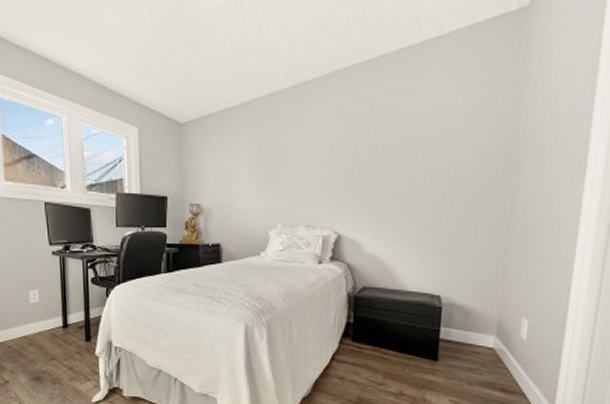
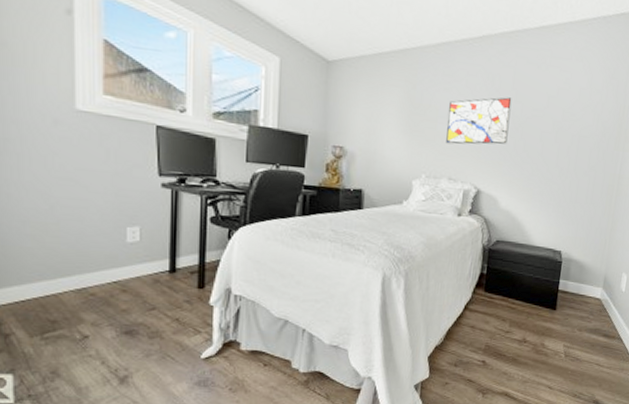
wall art: none [301,133,371,190] -> present [446,97,512,144]

